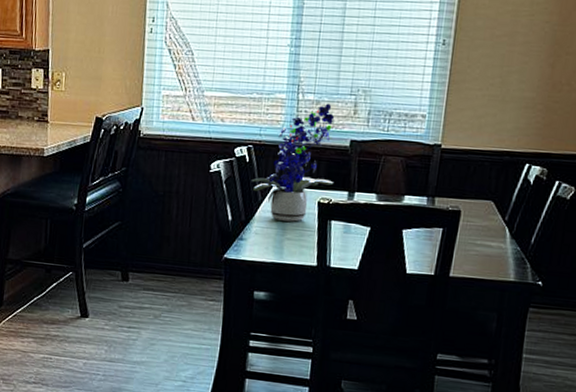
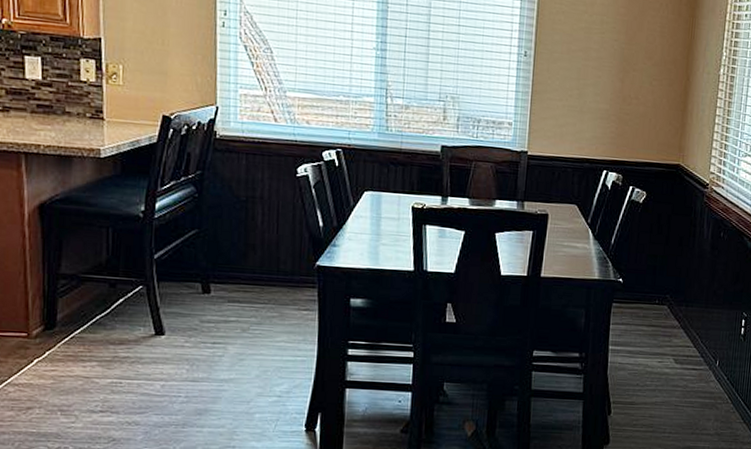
flower arrangement: present [251,103,335,222] -> none [342,108,427,227]

